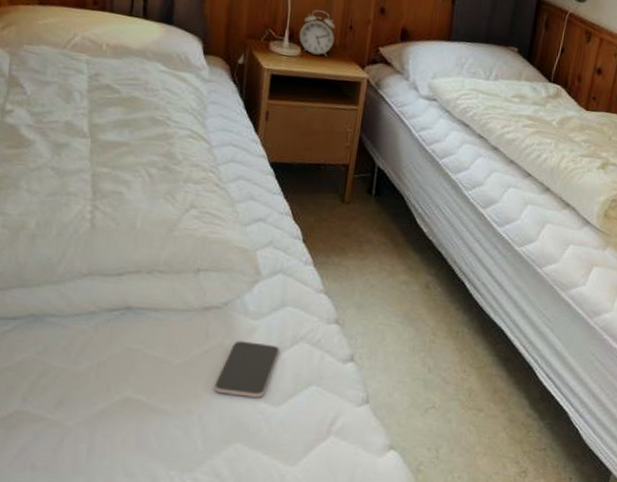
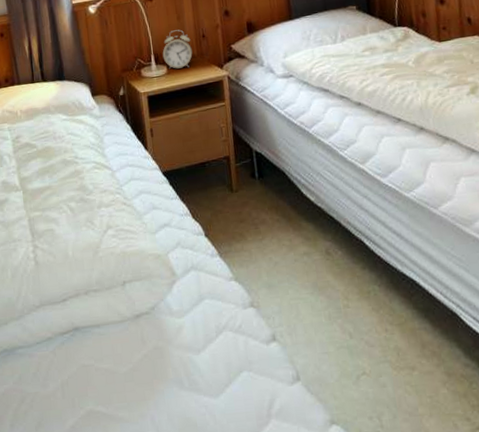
smartphone: present [213,341,279,398] -> none [158,338,208,394]

